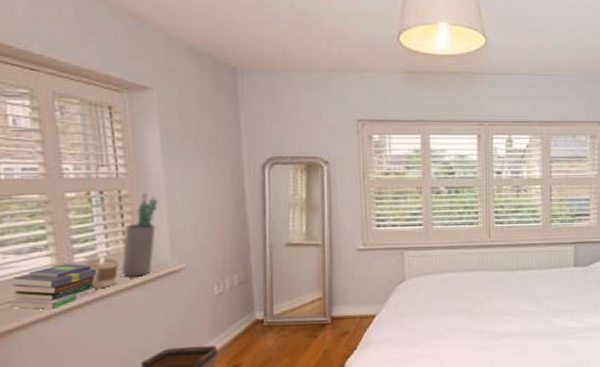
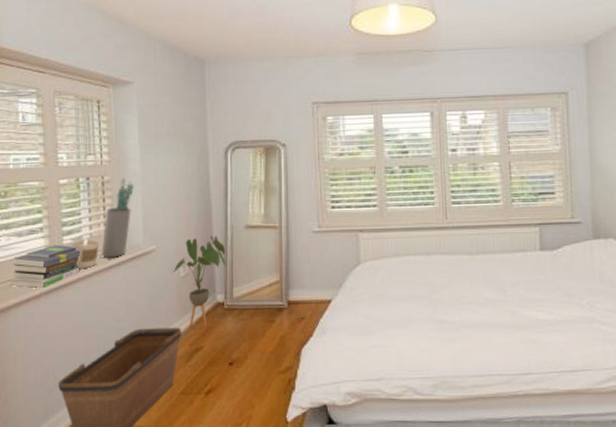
house plant: none [204,253,265,345] -> present [171,235,226,327]

